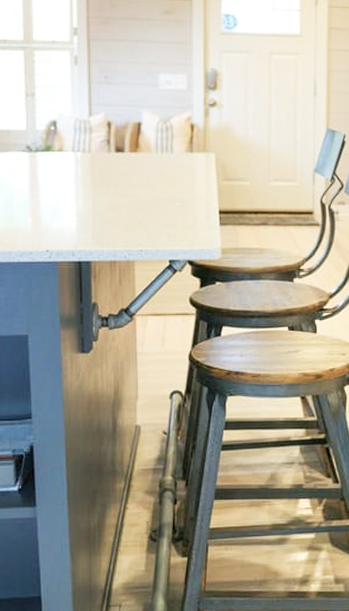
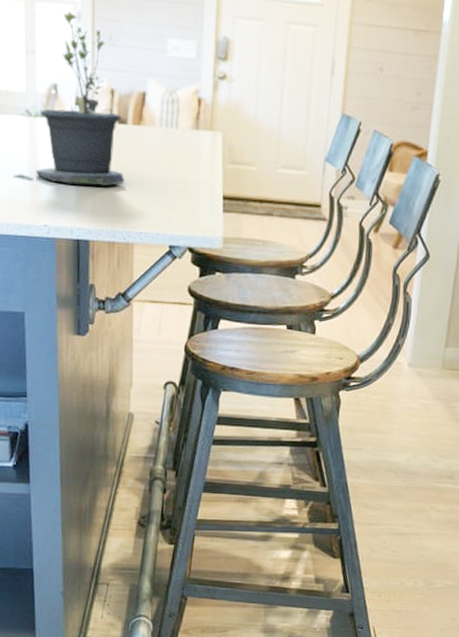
potted plant: none [14,57,123,210] -> present [12,11,124,187]

